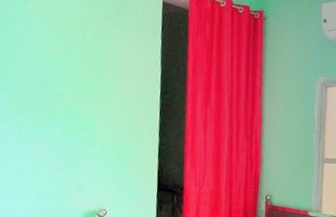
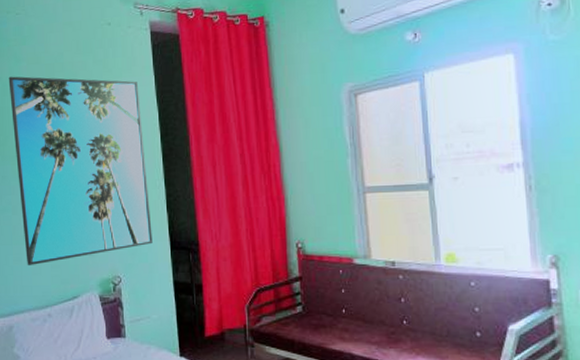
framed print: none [10,13,145,192] -> present [8,76,153,265]

